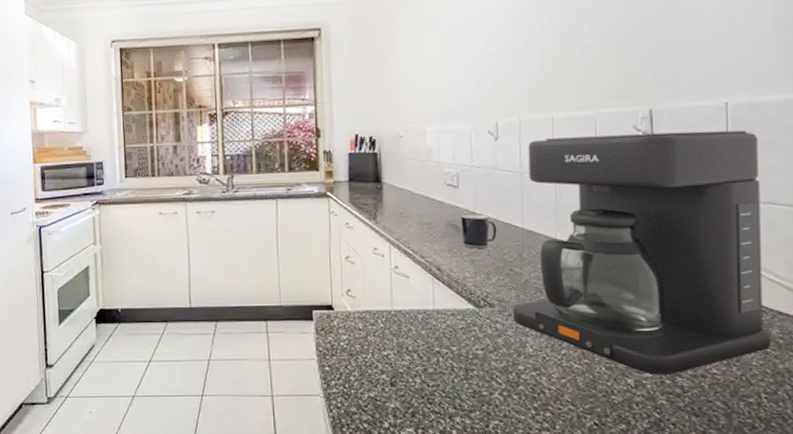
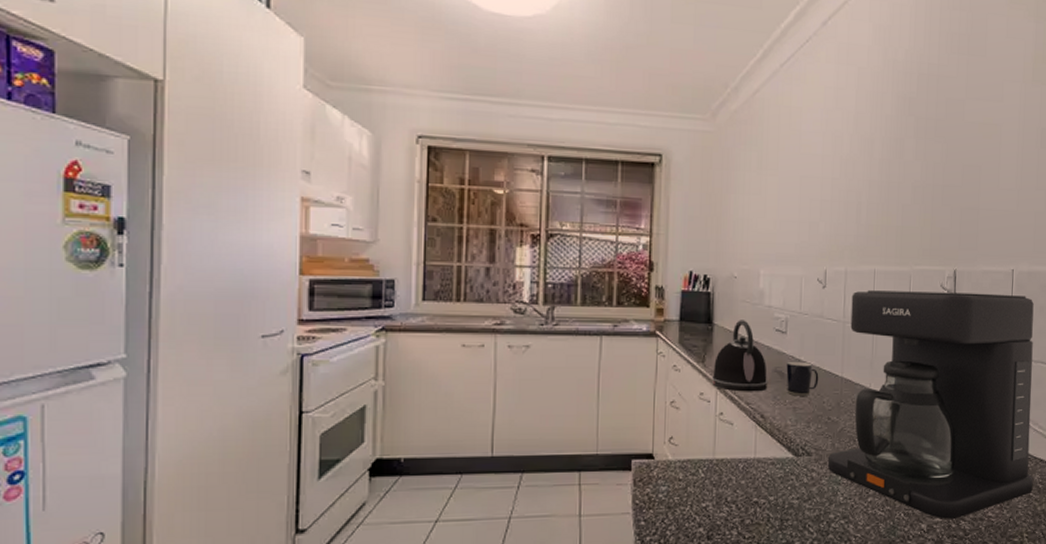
kettle: none [384,177,443,246] -> present [711,320,768,392]

